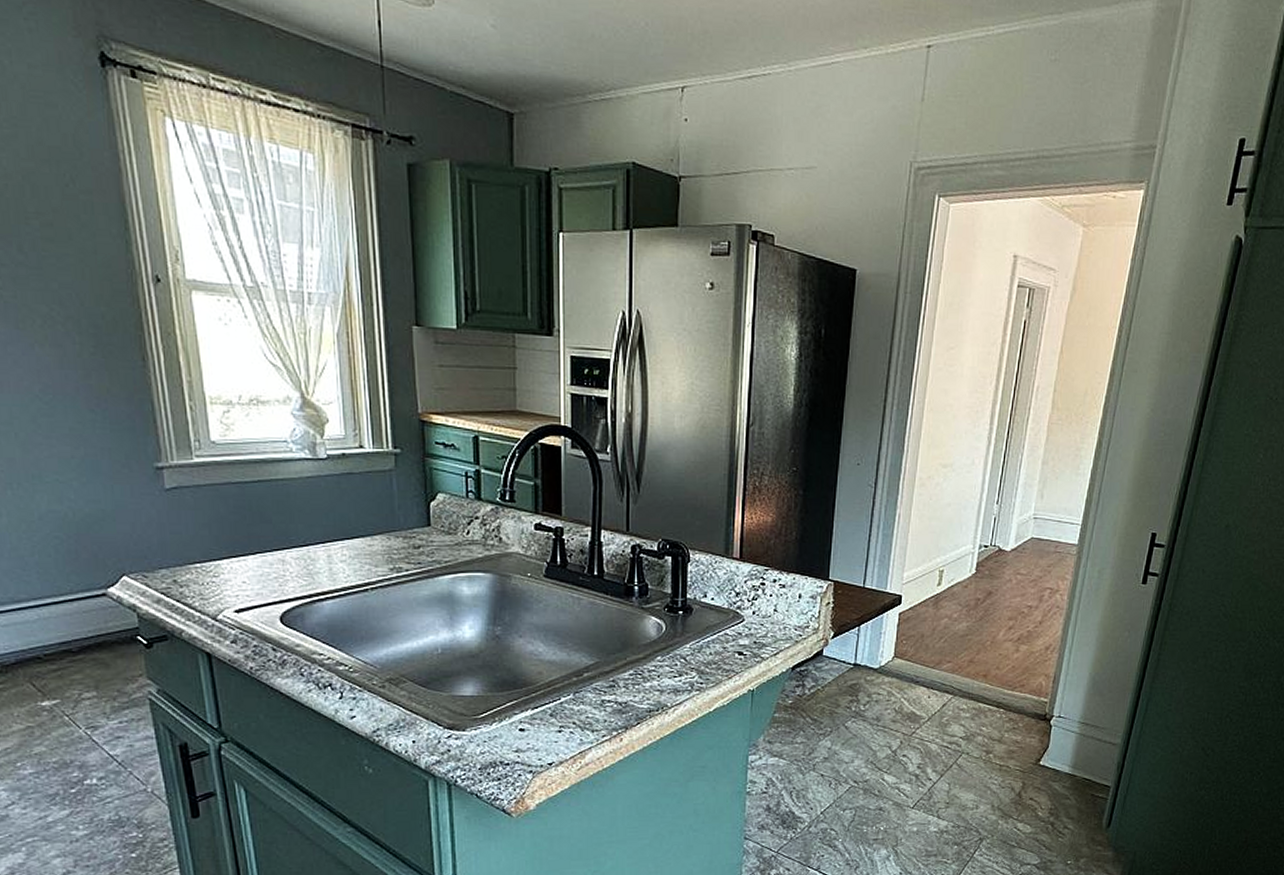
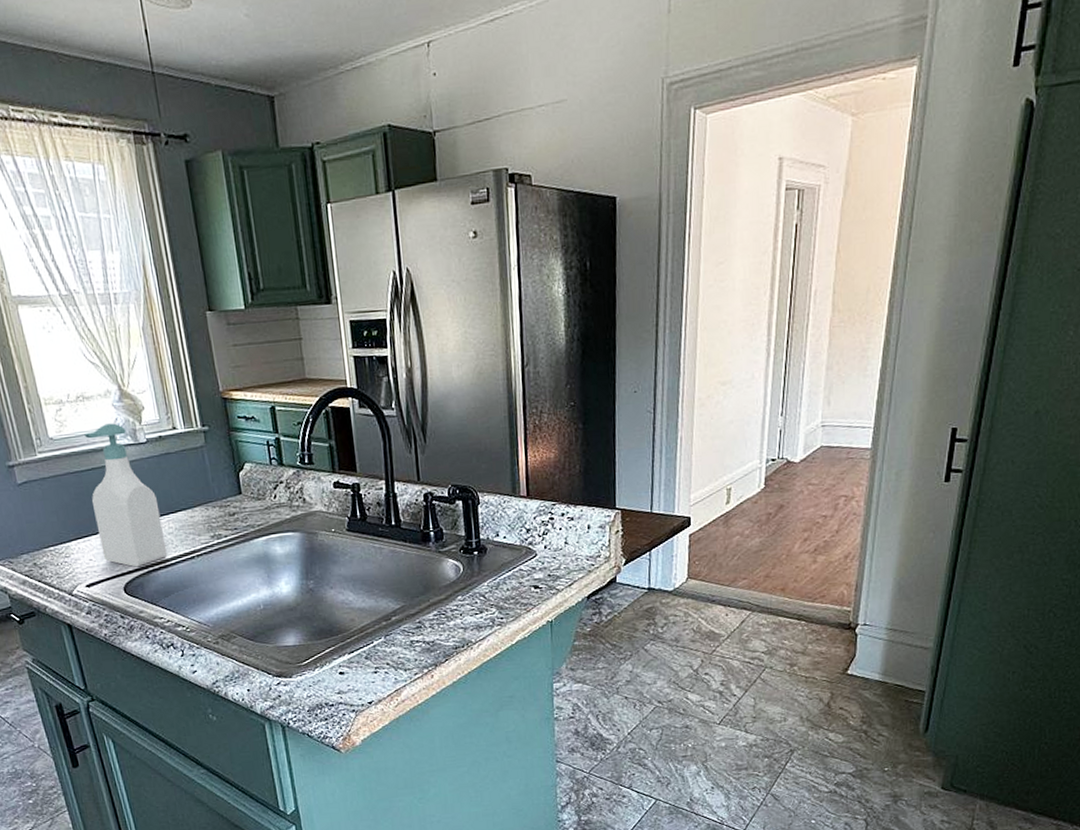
soap bottle: none [254,433,337,595] -> present [84,423,168,567]

